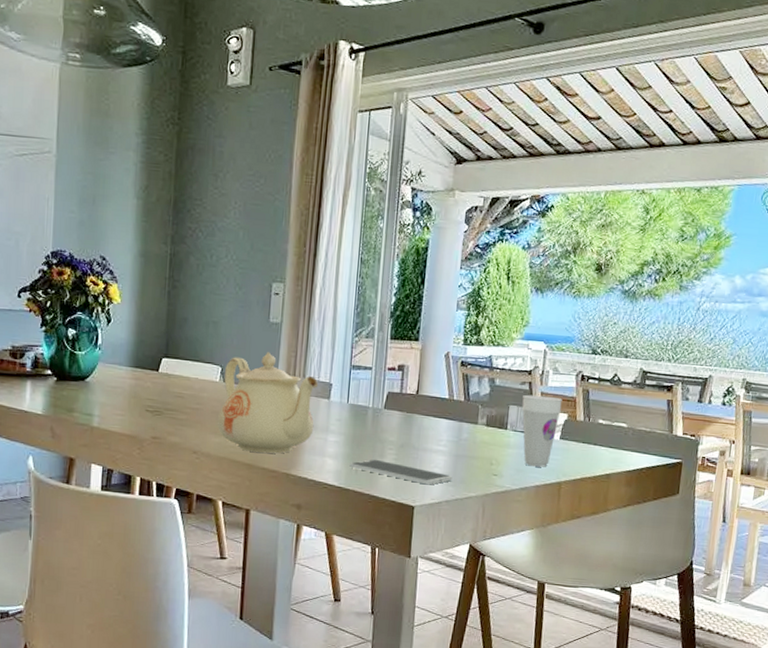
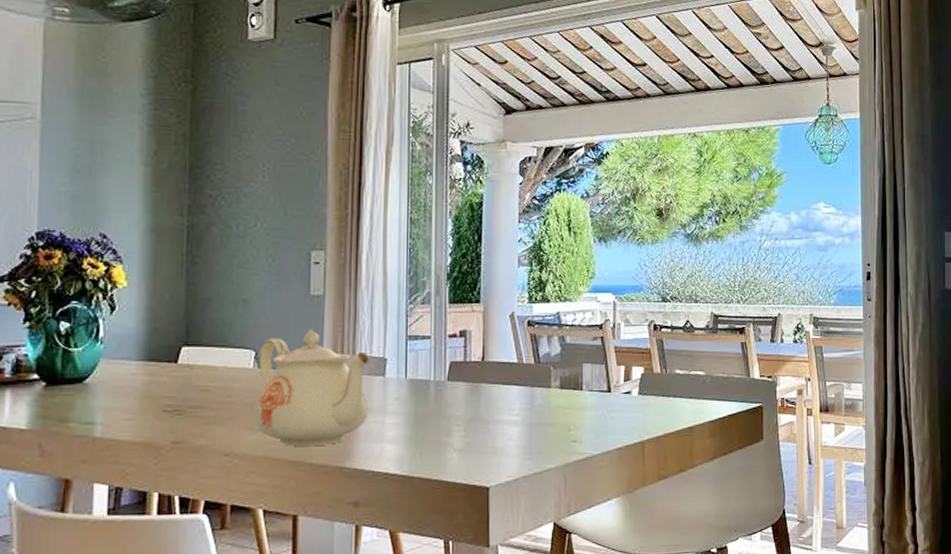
smartphone: present [349,459,453,485] -> none [412,438,529,461]
cup: present [521,394,562,467] -> none [596,350,637,428]

